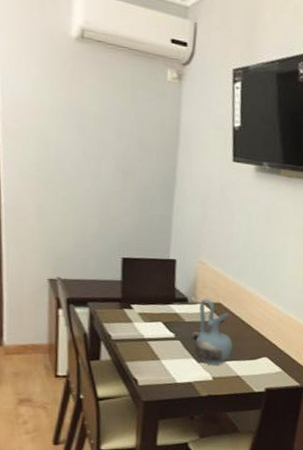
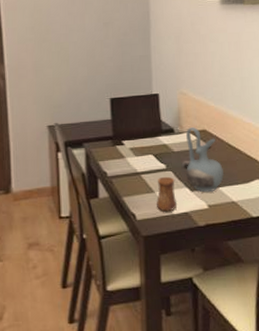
cup: none [161,345,183,380] -> present [156,176,178,212]

